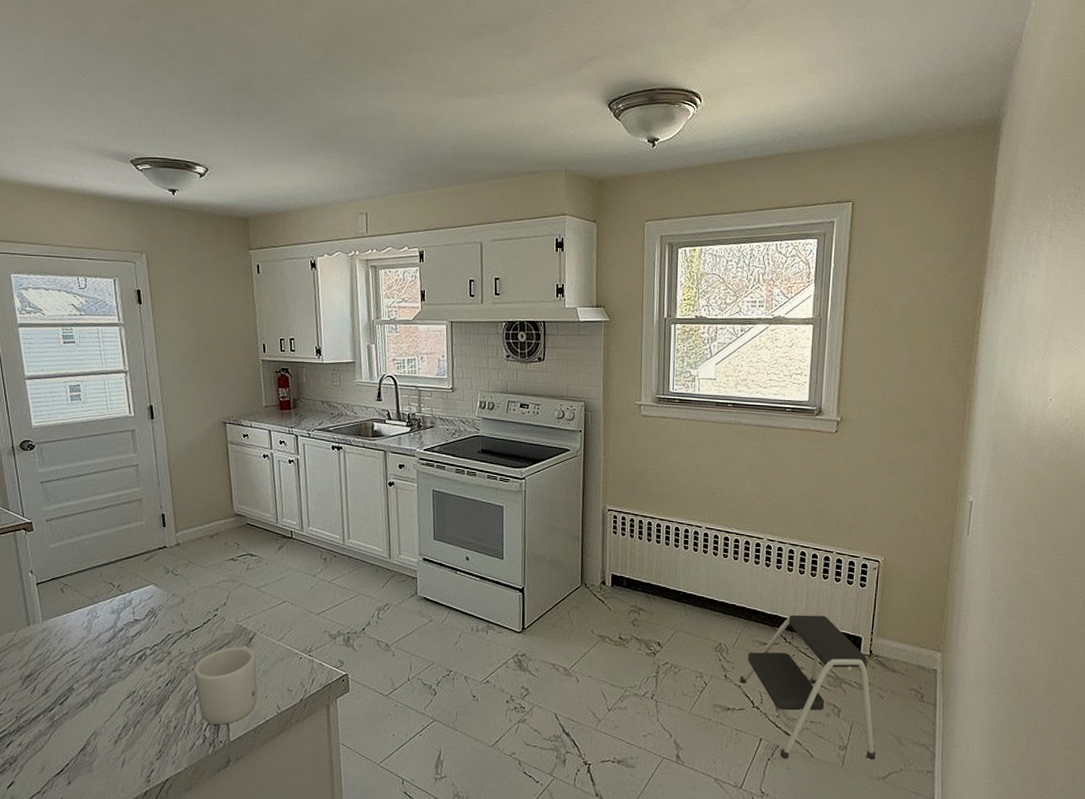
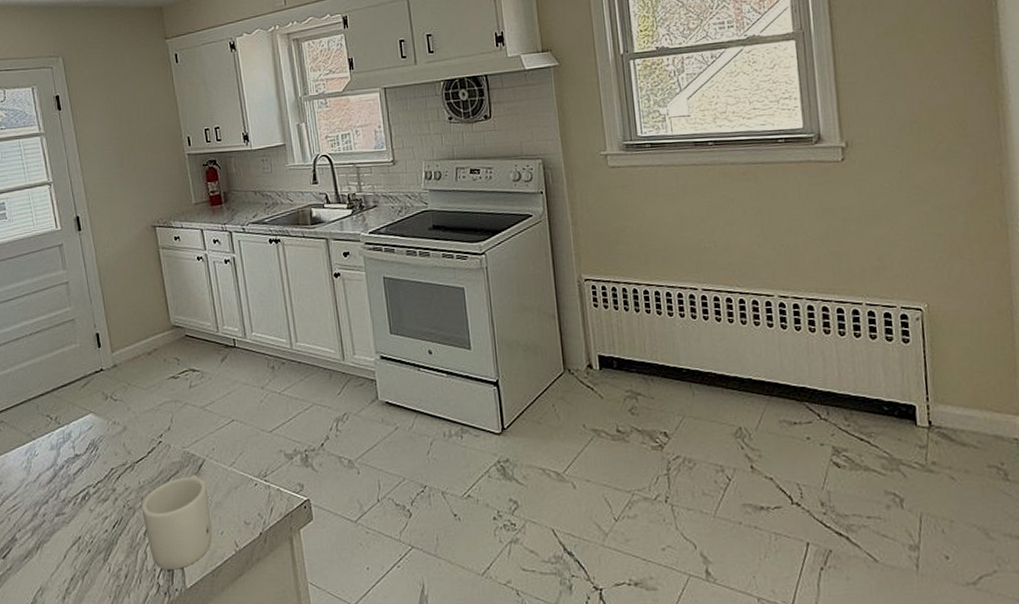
step stool: present [740,614,876,760] -> none [770,382,959,567]

